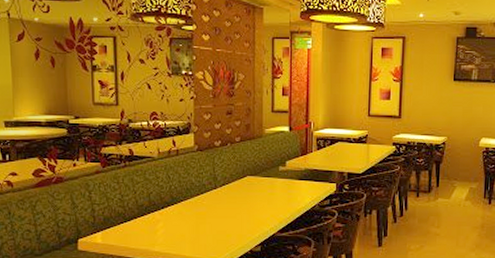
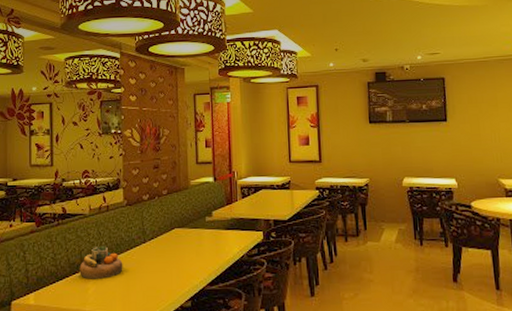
decorative bowl: none [148,189,193,222] -> present [79,245,123,279]

